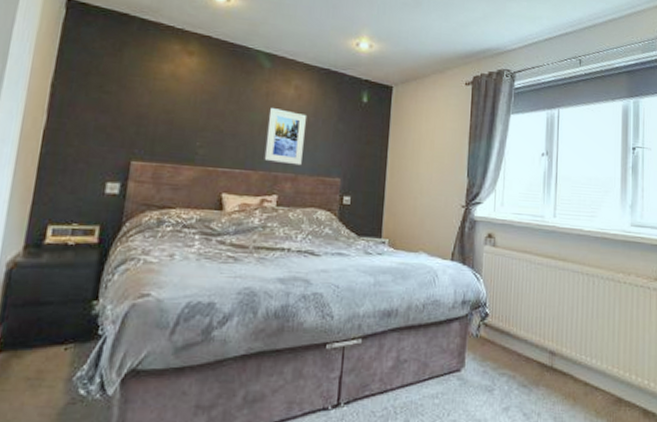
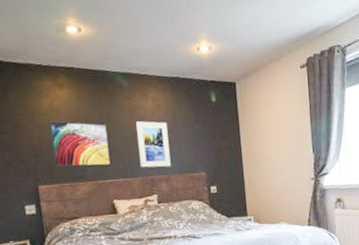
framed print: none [158,88,236,153] -> present [48,120,112,168]

